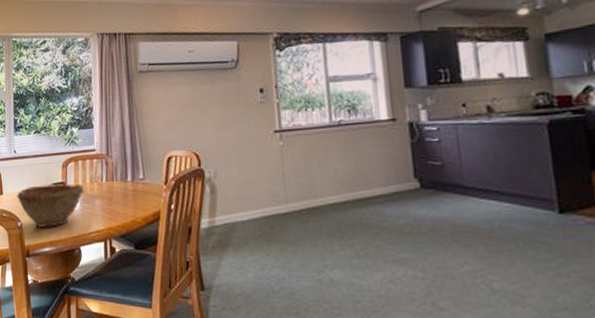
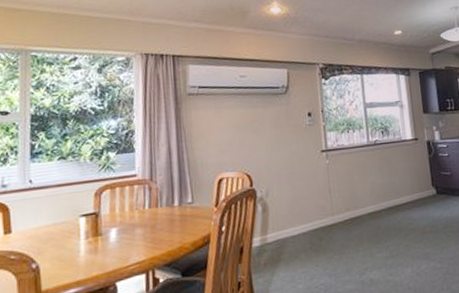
bowl: present [16,183,84,227] -> none [31,213,122,267]

